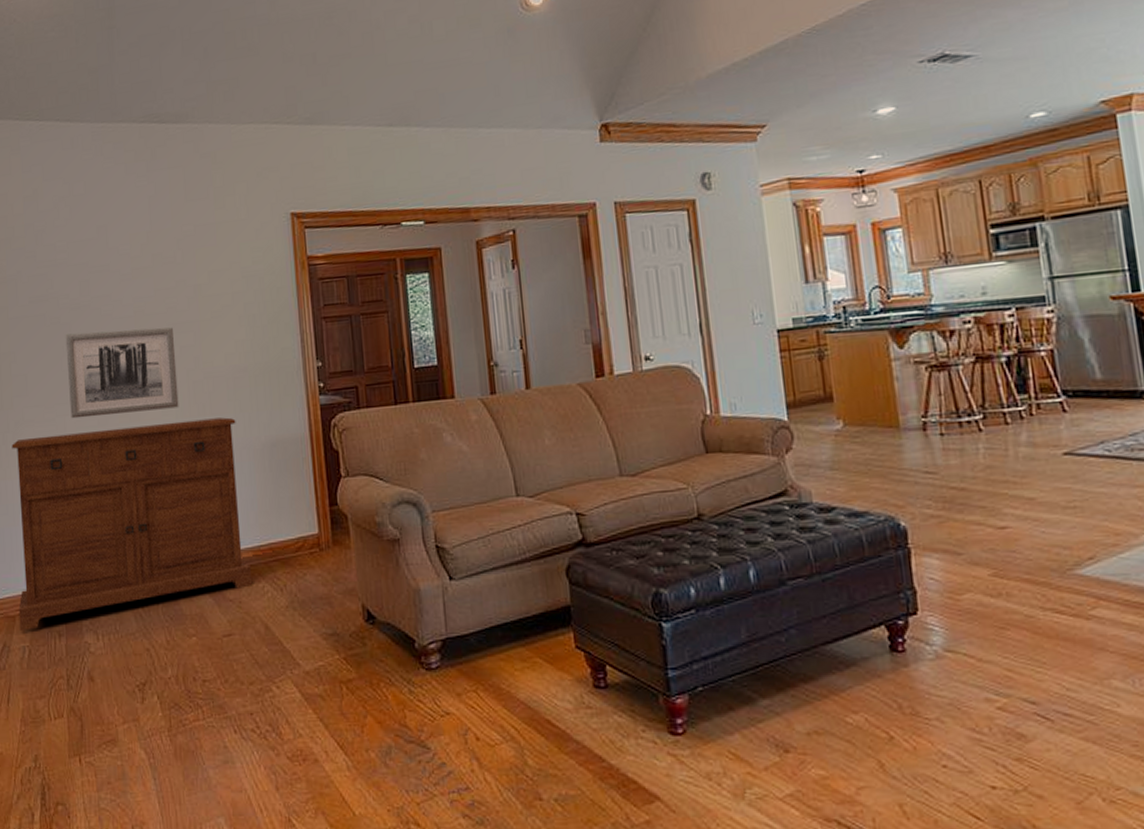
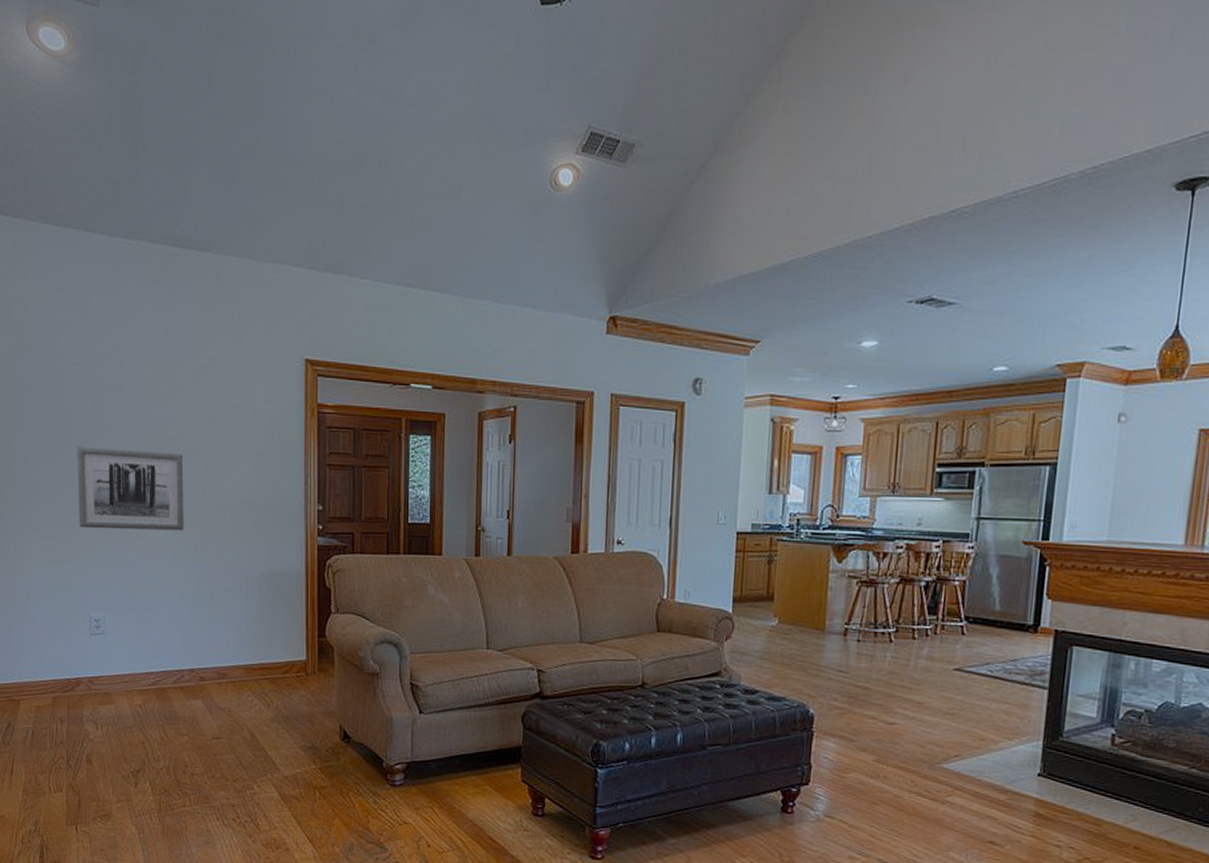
sideboard: present [11,417,253,631] -> none [20,540,243,714]

